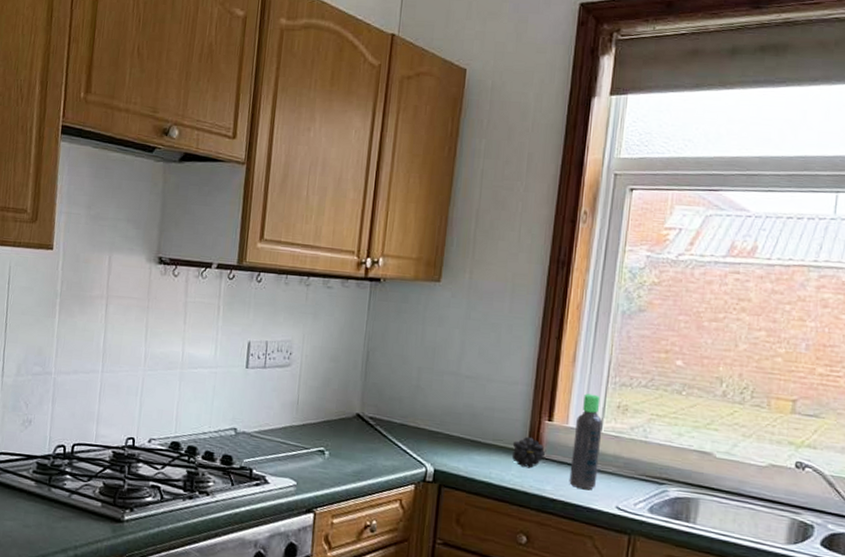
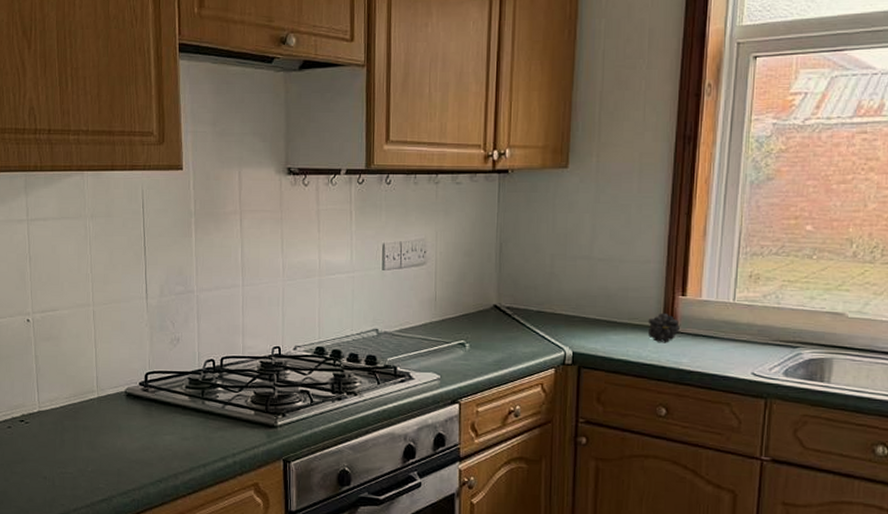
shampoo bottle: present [569,393,603,489] -> none [705,266,736,358]

